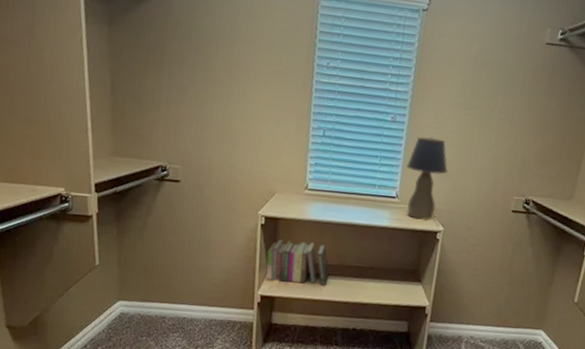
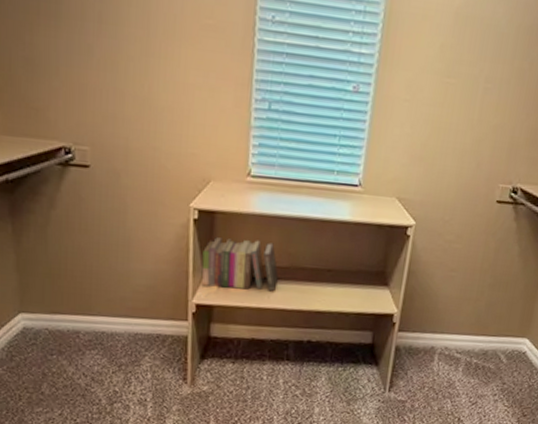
table lamp: present [406,136,449,221] -> none [371,111,422,214]

